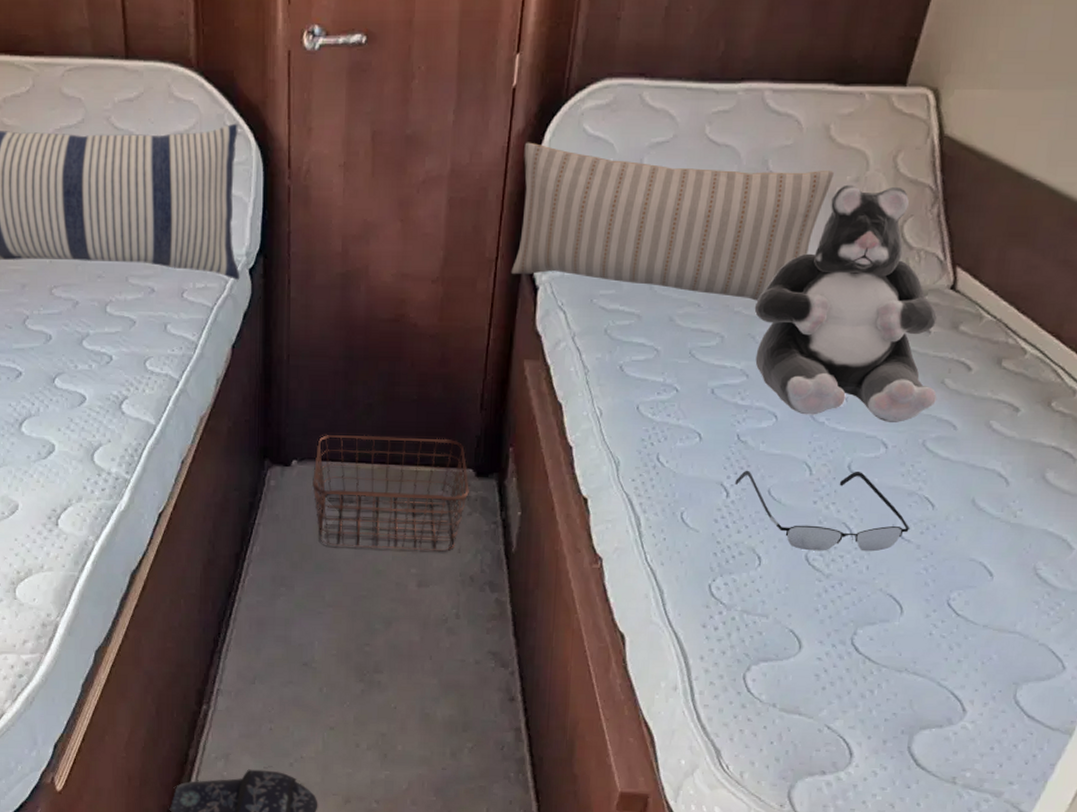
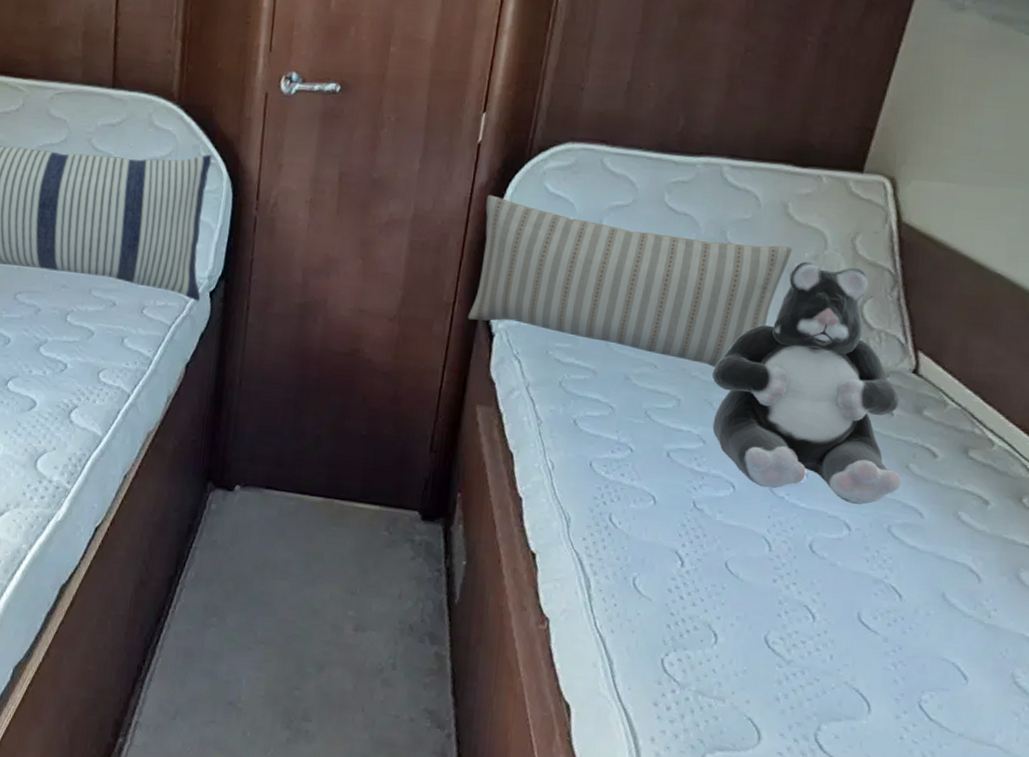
basket: present [311,435,469,552] -> none [253,463,414,596]
eyeglasses: present [735,470,910,552] -> none [690,539,876,641]

